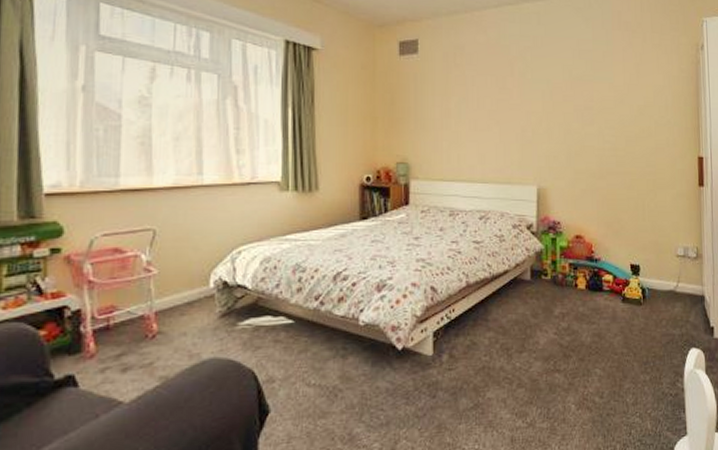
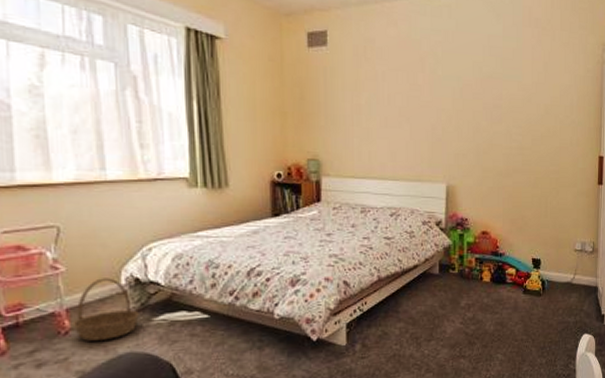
basket: none [160,281,225,345] -> present [72,278,139,341]

